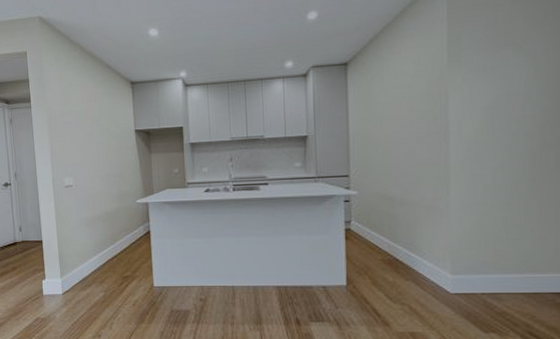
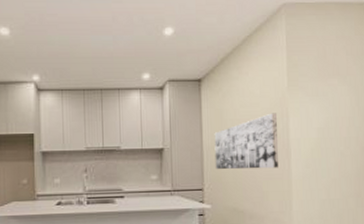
wall art: none [361,93,435,155] -> present [214,113,278,170]

